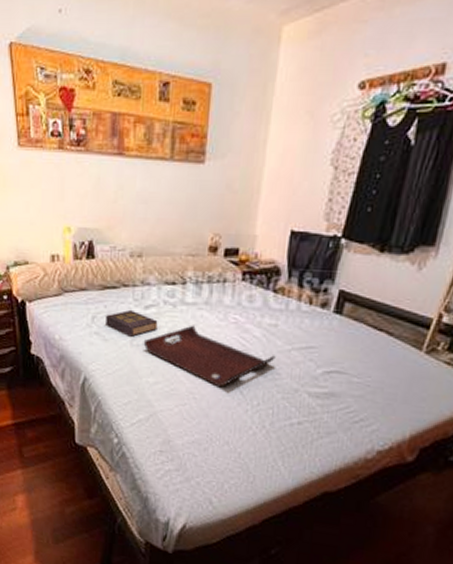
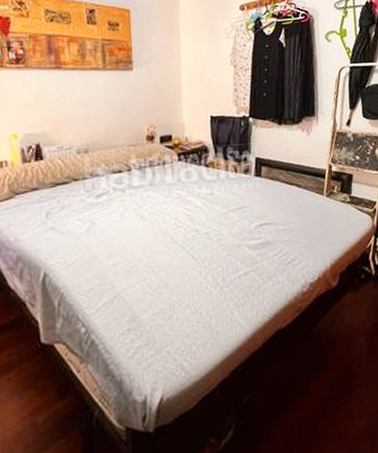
hardback book: present [106,309,158,337] -> none [60,200,111,226]
serving tray: present [143,325,276,388] -> none [99,205,217,257]

